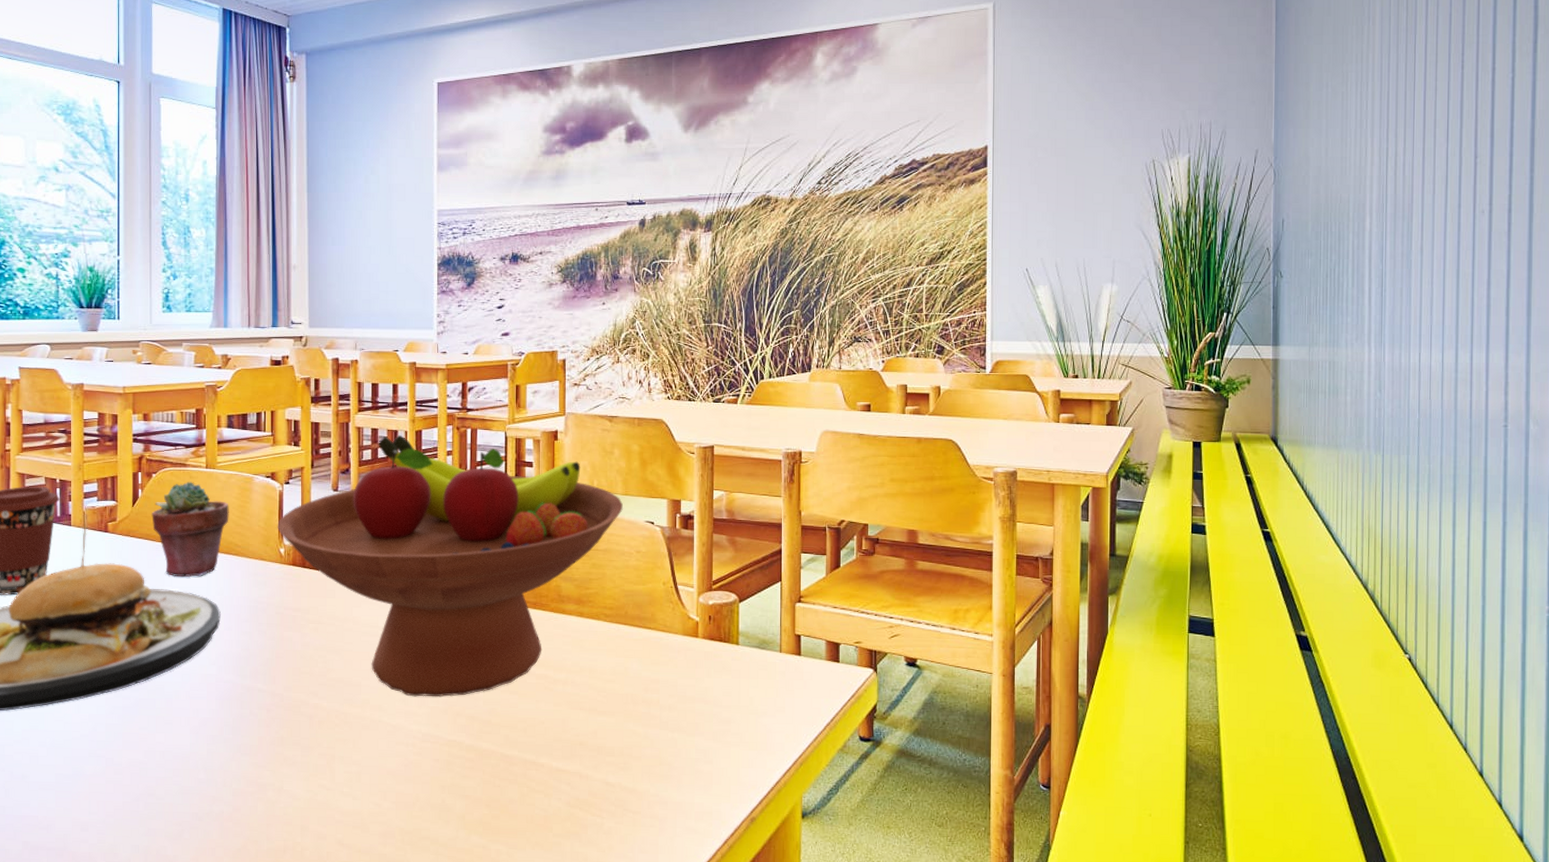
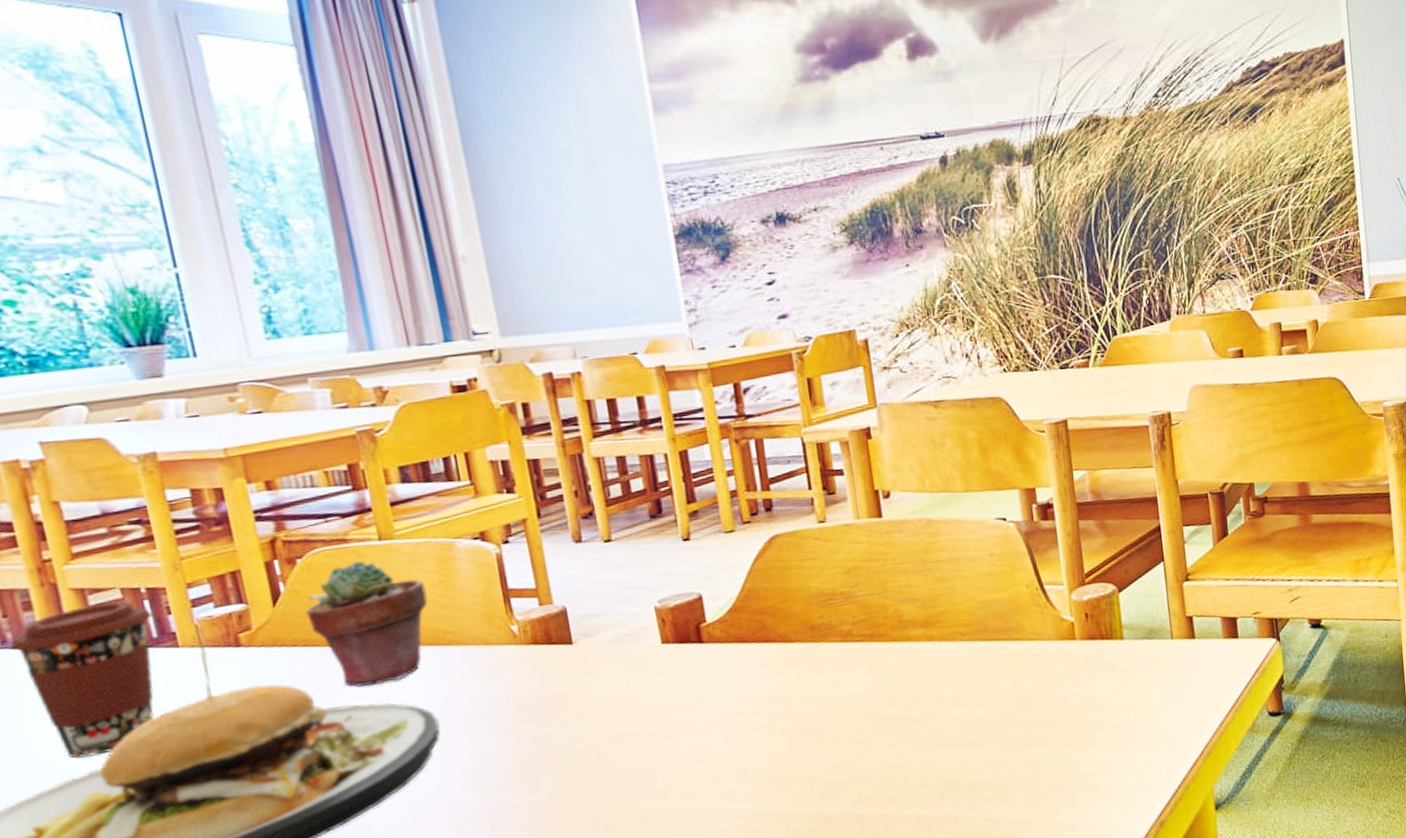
fruit bowl: present [277,434,623,698] -> none [501,459,966,773]

